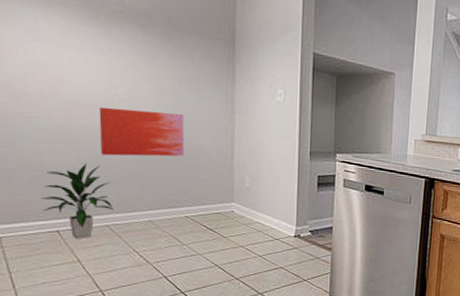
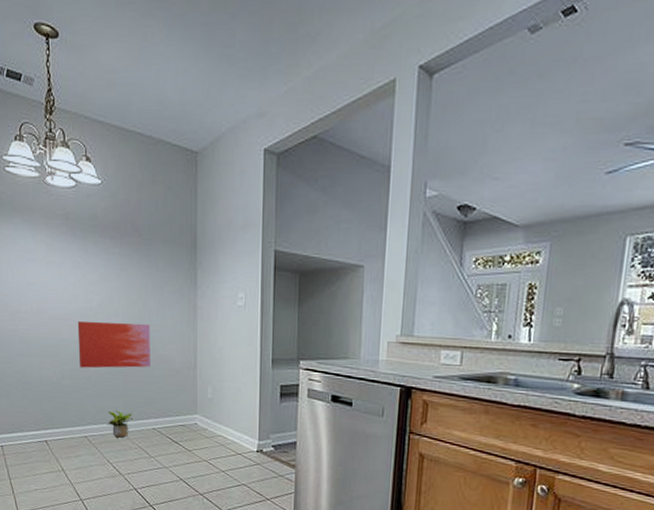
indoor plant: present [41,164,113,239] -> none [33,377,91,449]
potted plant: none [133,199,163,226] -> present [107,411,133,438]

